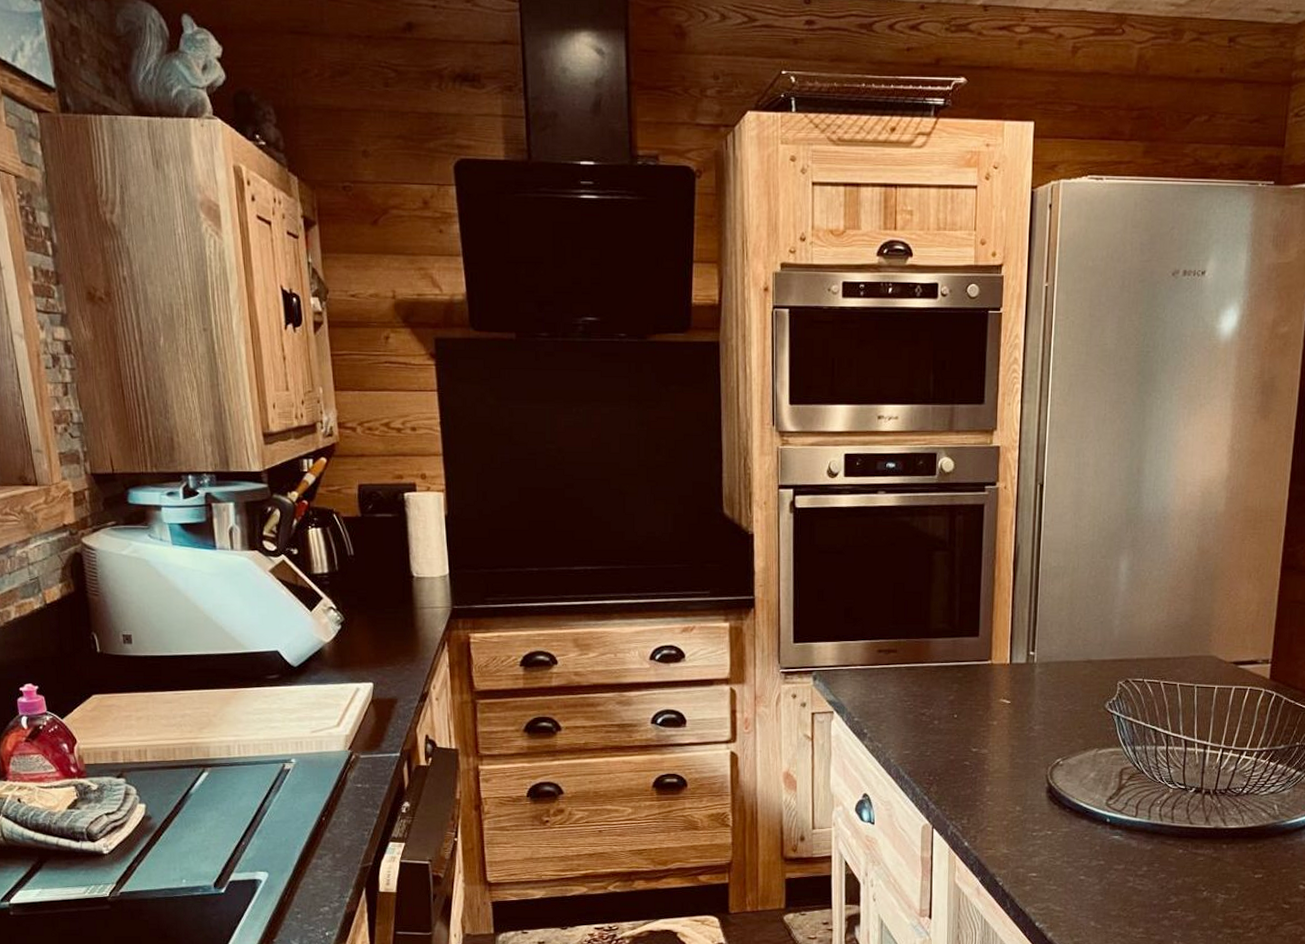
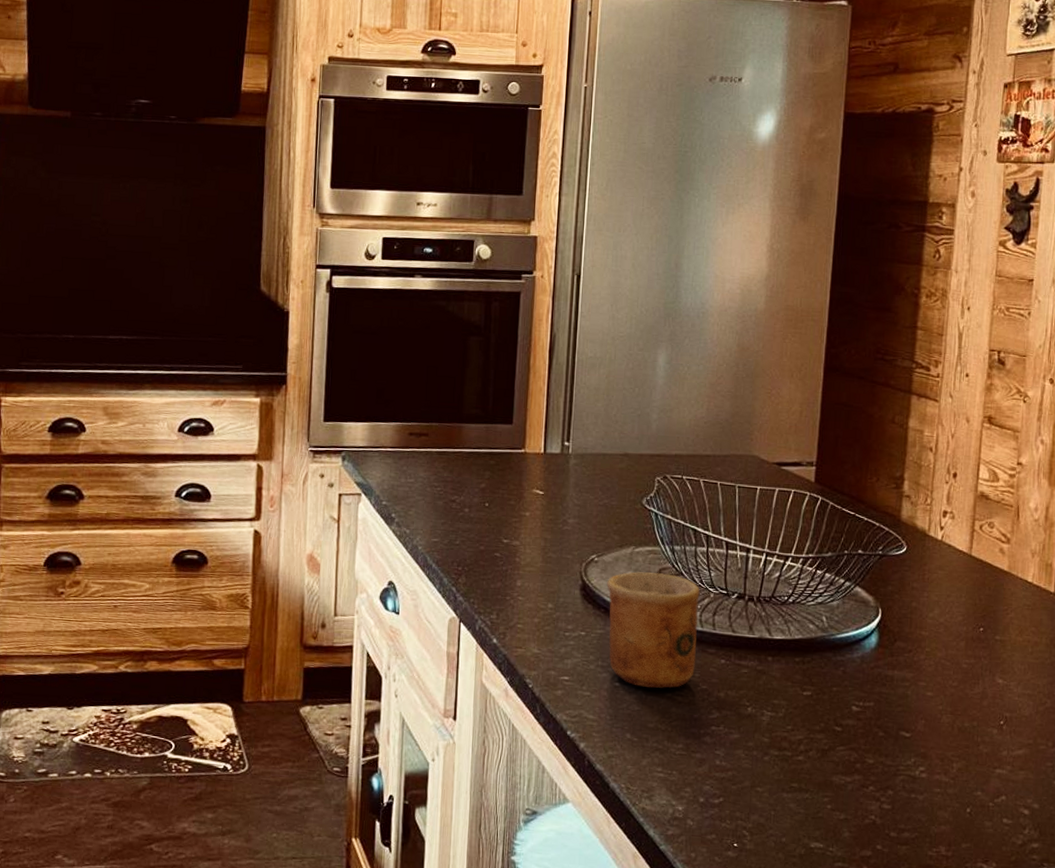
cup: none [1071,772,1160,879] -> present [607,572,700,688]

